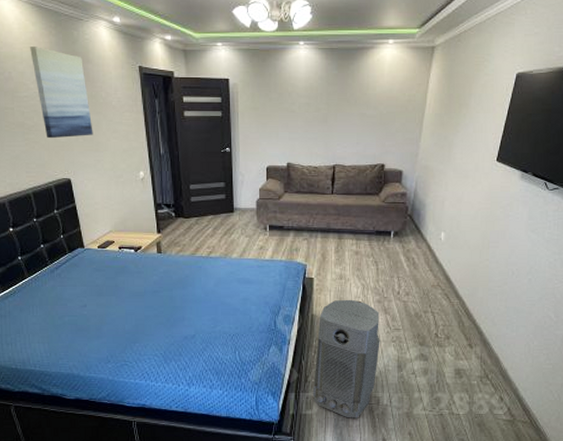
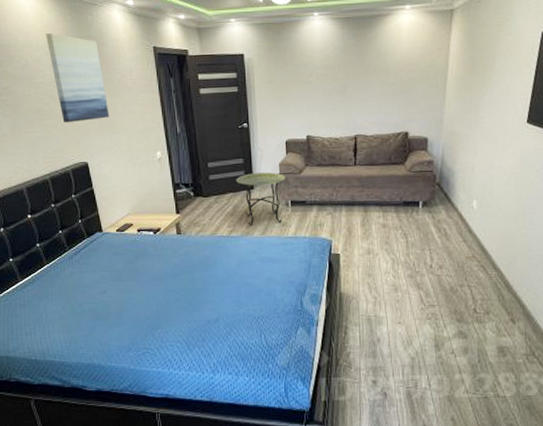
side table: none [217,197,265,248] -> present [236,172,286,226]
air purifier: present [312,299,380,418] -> none [344,275,415,404]

